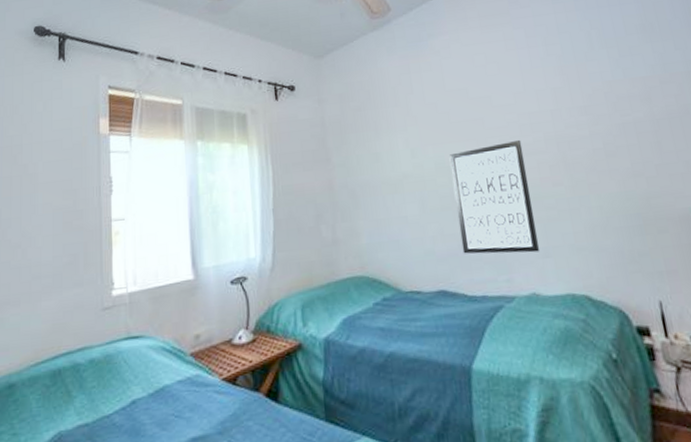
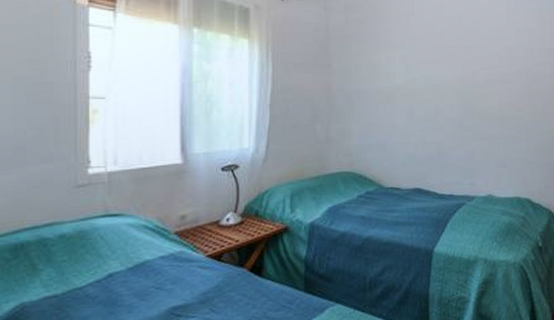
wall art: present [449,139,540,254] -> none [438,69,500,163]

